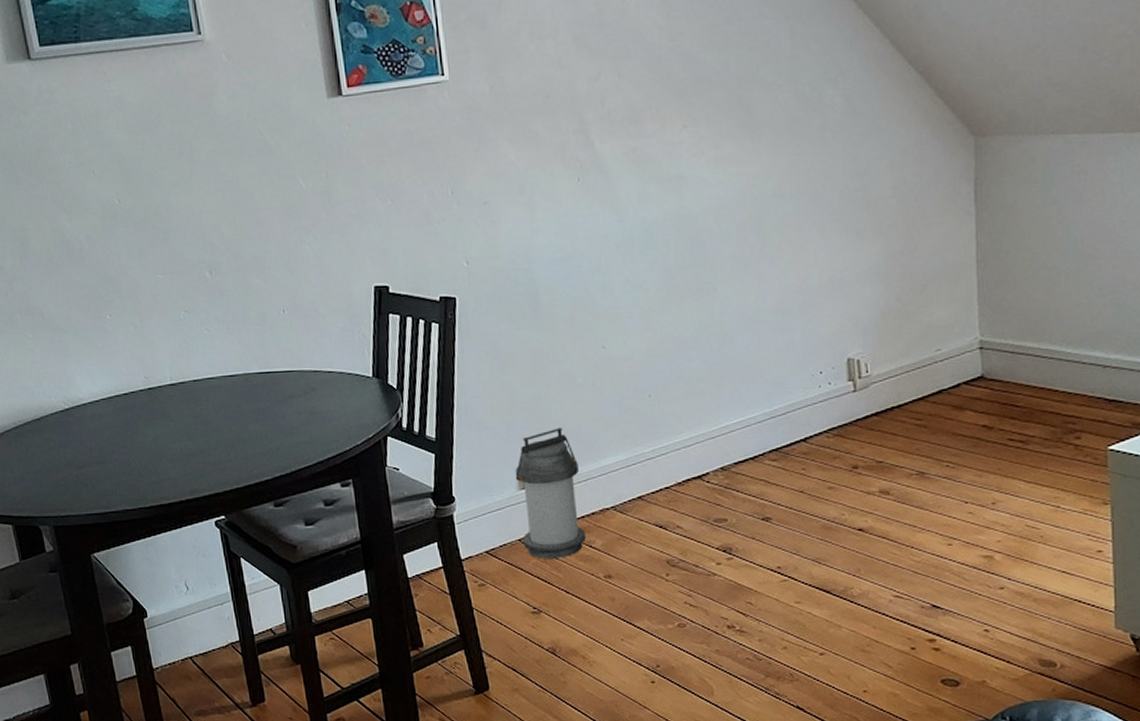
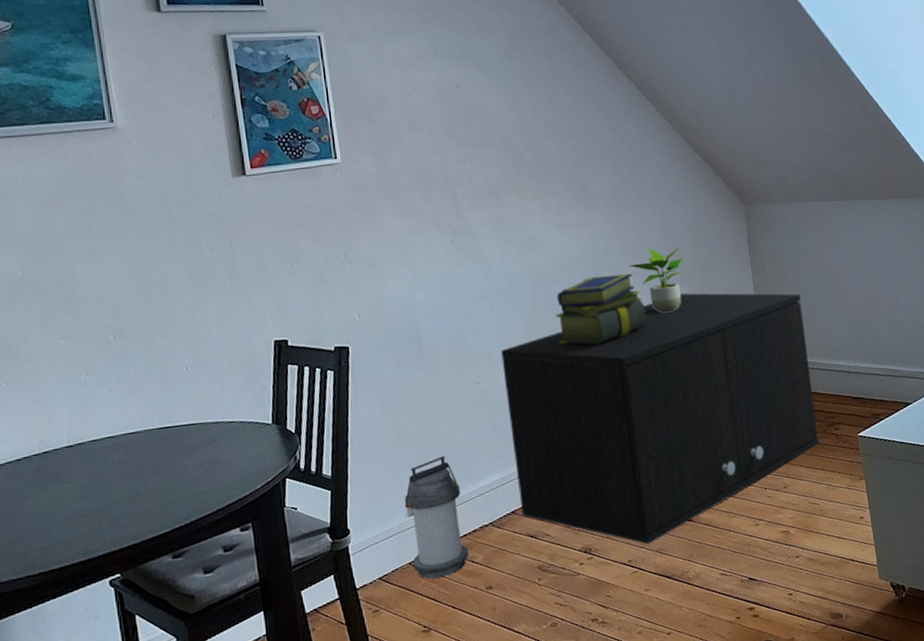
storage cabinet: none [633,252,1049,551] -> present [501,293,819,545]
stack of books: none [704,224,822,311] -> present [556,274,647,345]
potted plant: none [803,190,878,275] -> present [629,246,682,312]

